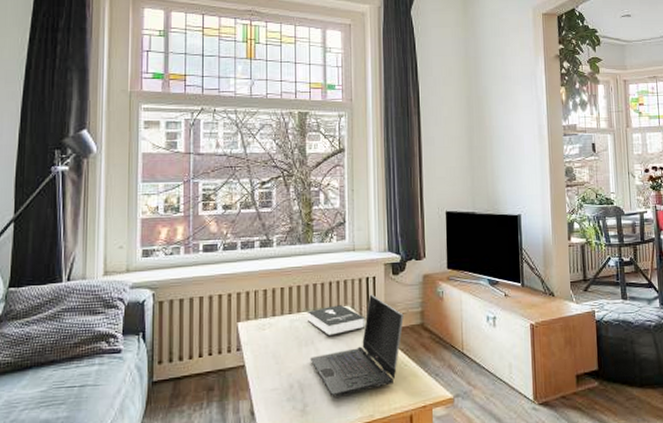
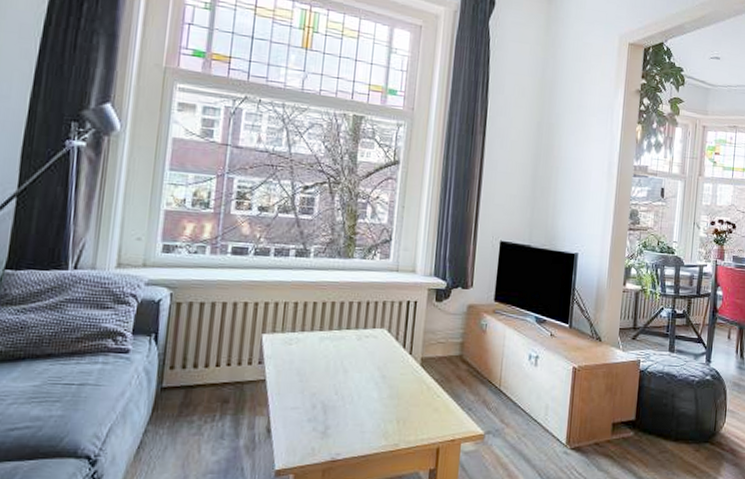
booklet: present [308,305,366,336] -> none [339,327,402,358]
laptop computer: present [310,294,404,396] -> none [337,319,443,421]

